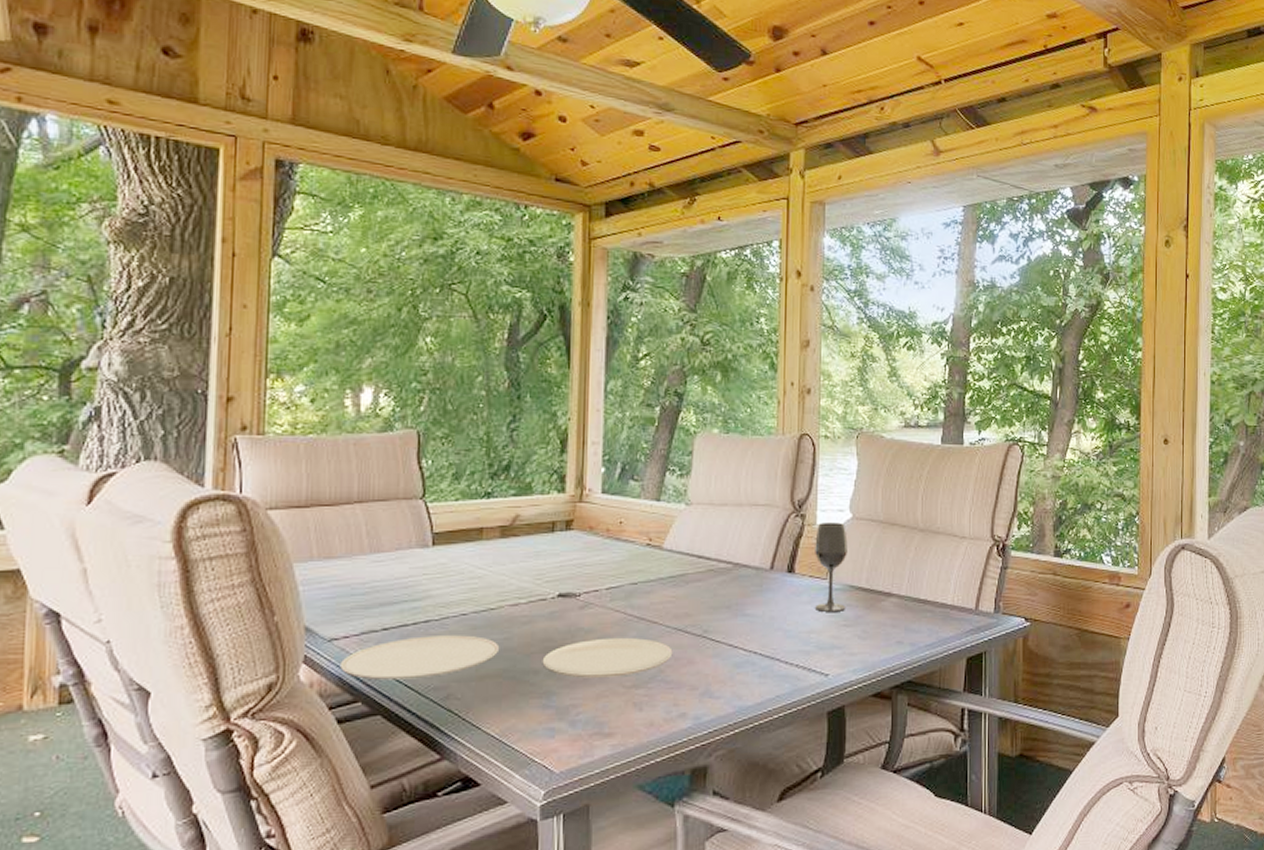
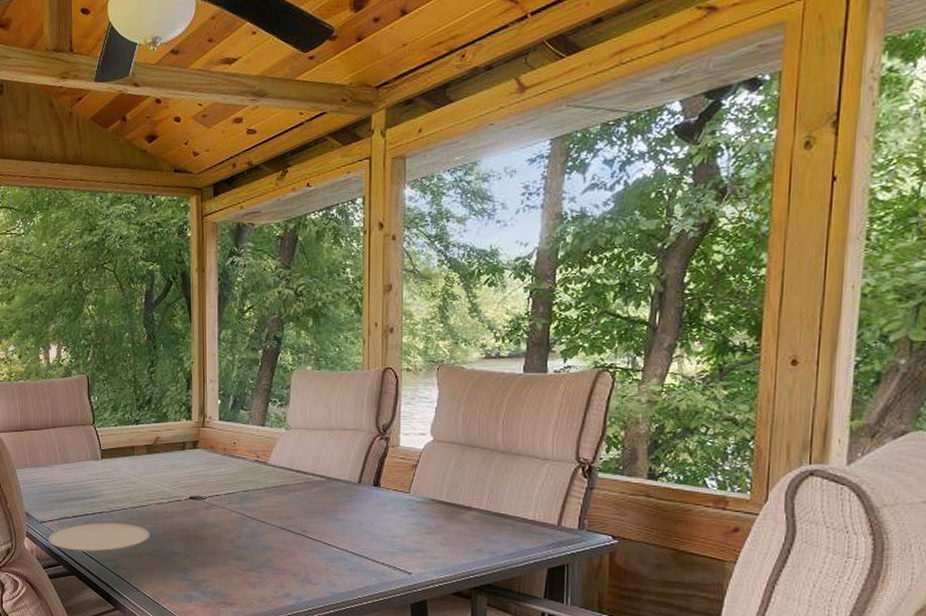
plate: present [542,637,673,678] -> none [180,531,278,562]
wine glass: present [815,522,848,613] -> none [398,444,429,522]

